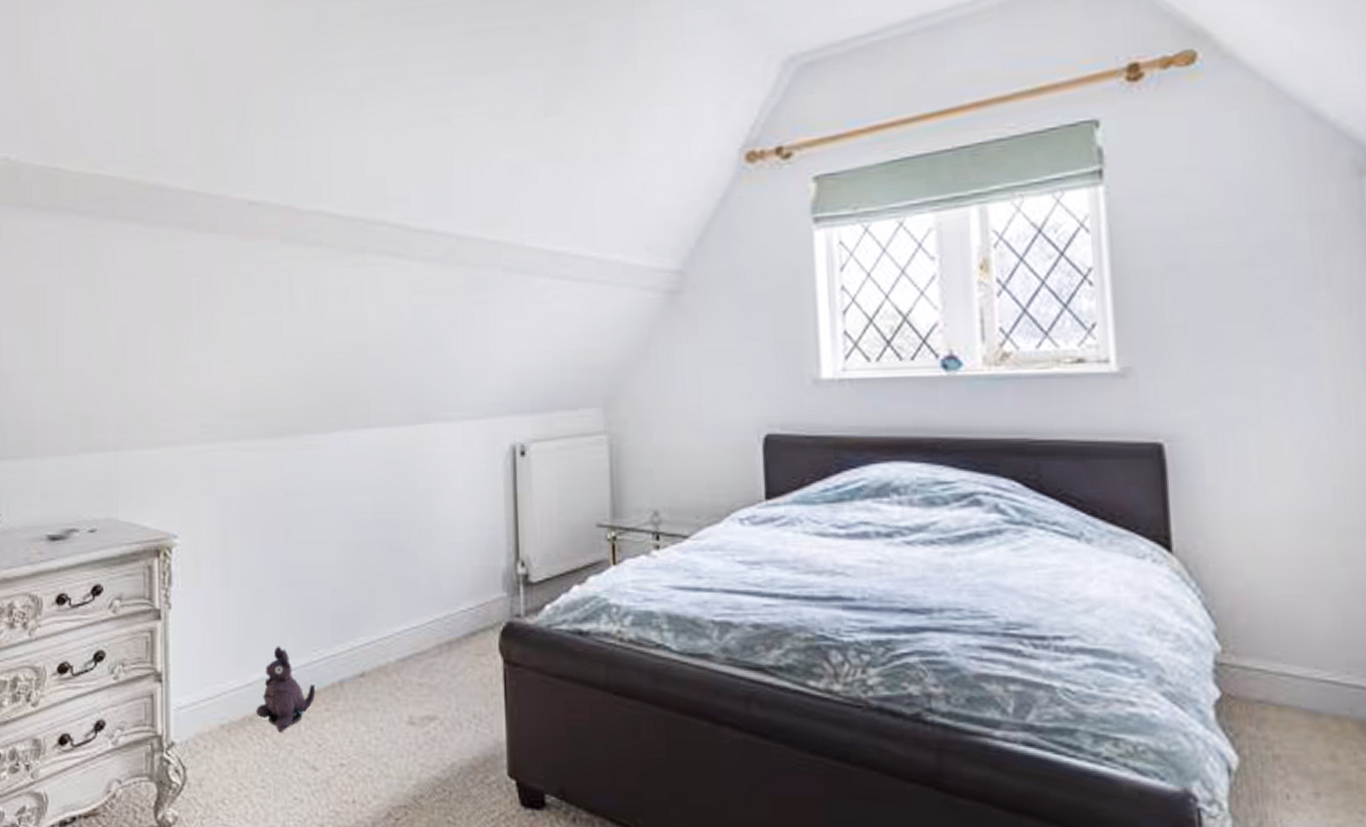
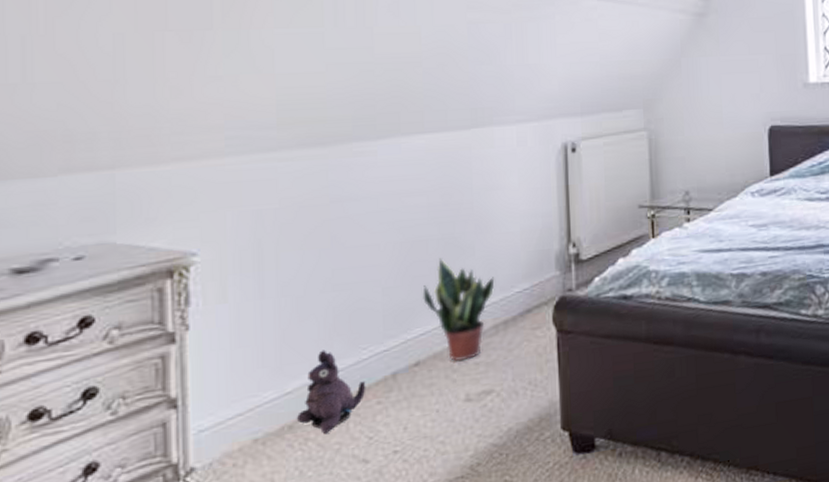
potted plant: none [368,564,439,678] -> present [422,258,495,361]

